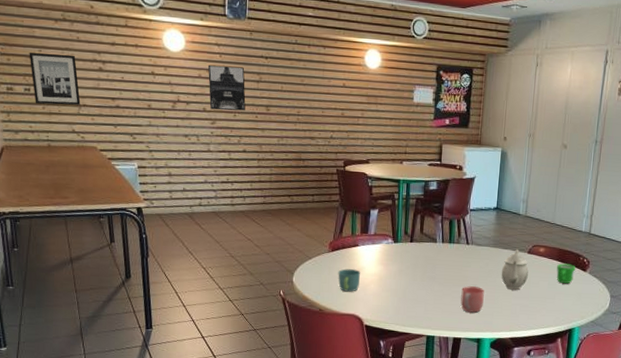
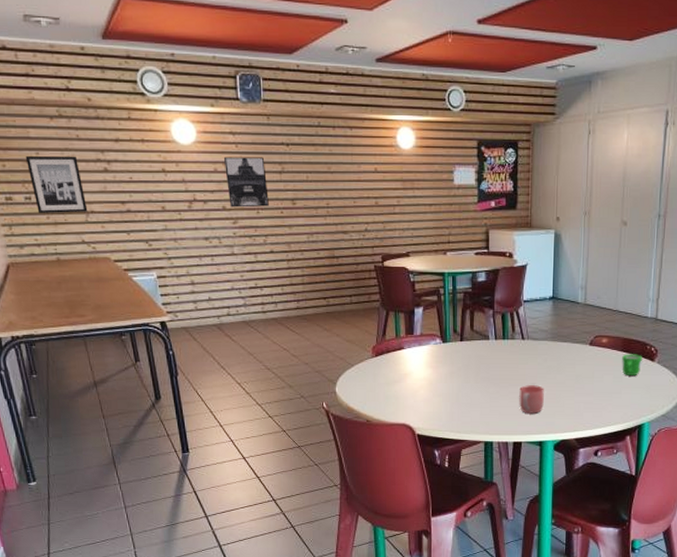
mug: present [338,269,361,292] -> none [384,374,409,400]
teapot: present [501,249,528,290] -> none [561,341,591,387]

